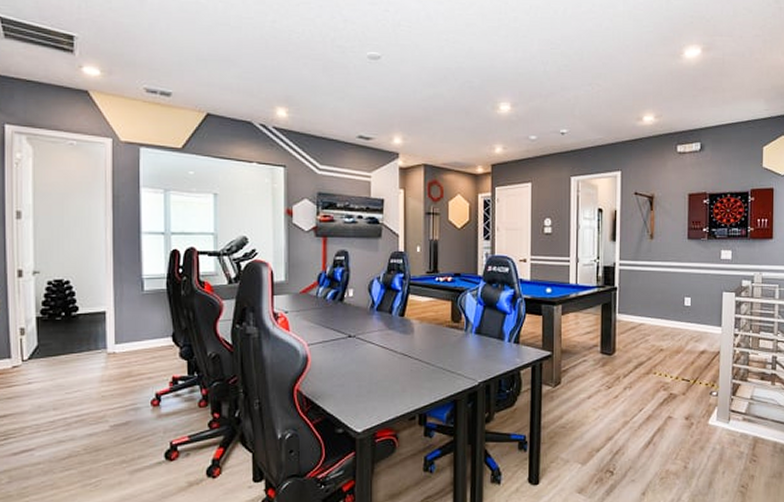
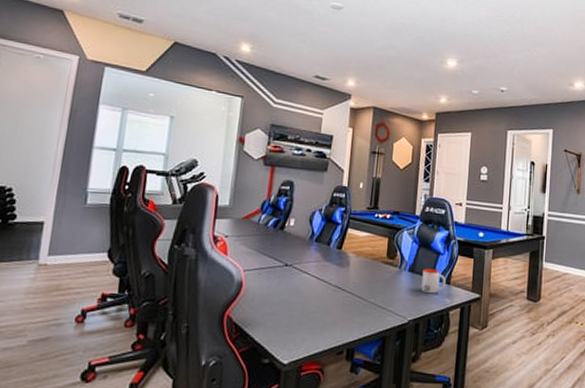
mug: none [490,329,515,355] -> present [421,268,446,294]

